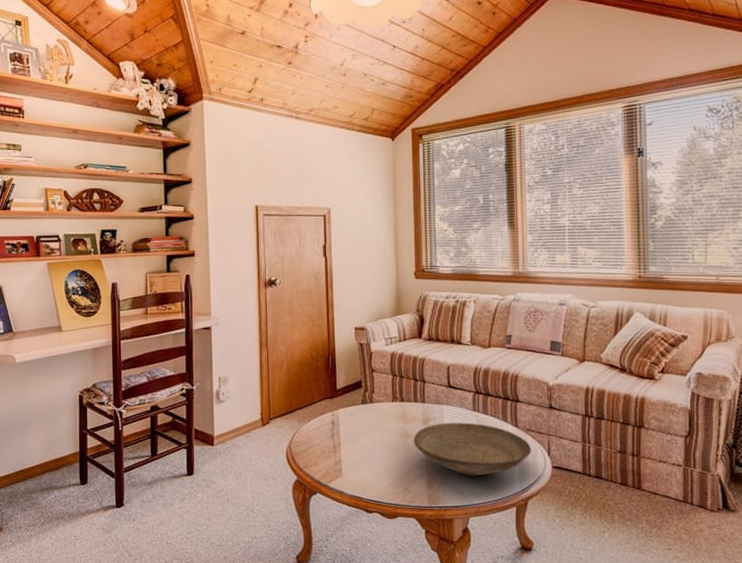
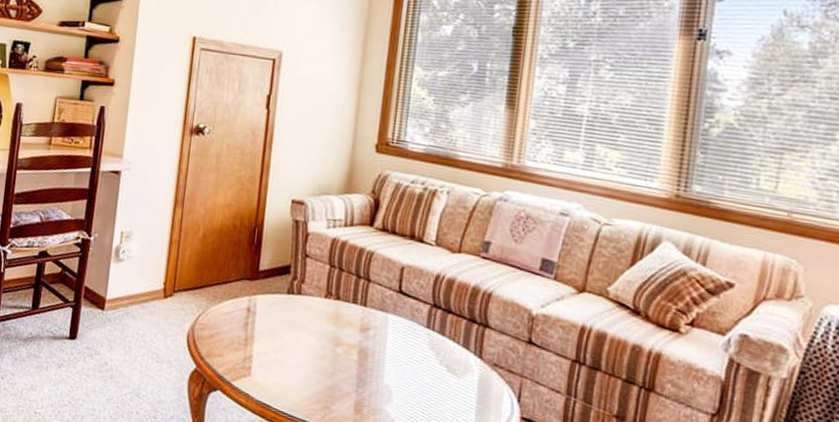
decorative bowl: present [413,422,532,476] -> none [344,335,497,411]

